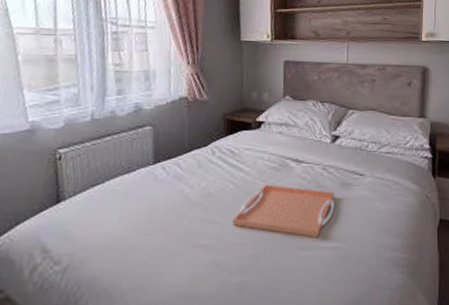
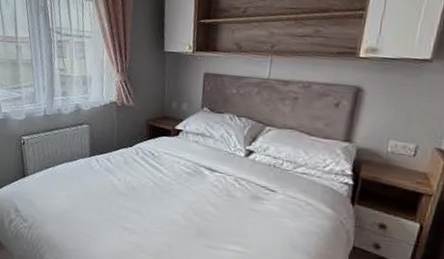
serving tray: present [232,184,335,238] -> none [150,186,245,241]

